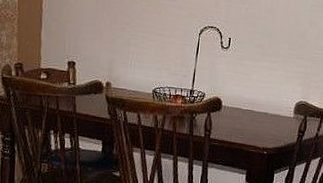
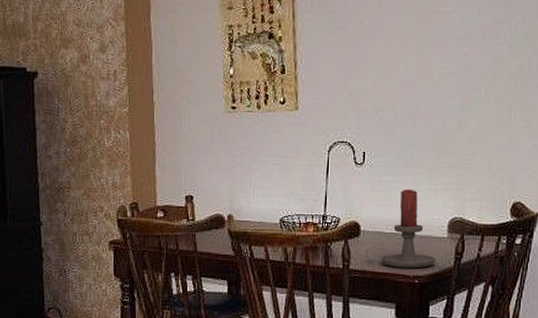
candle holder: none [223,73,283,142] -> present [364,189,436,268]

